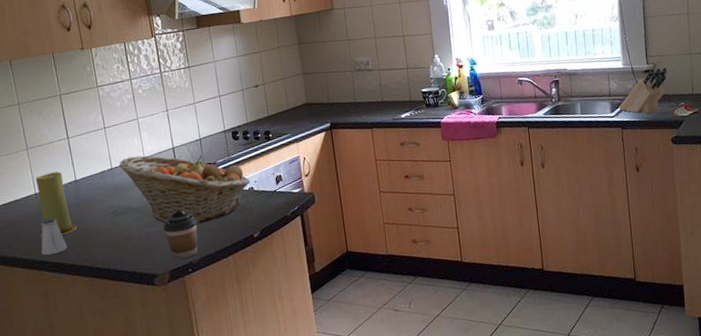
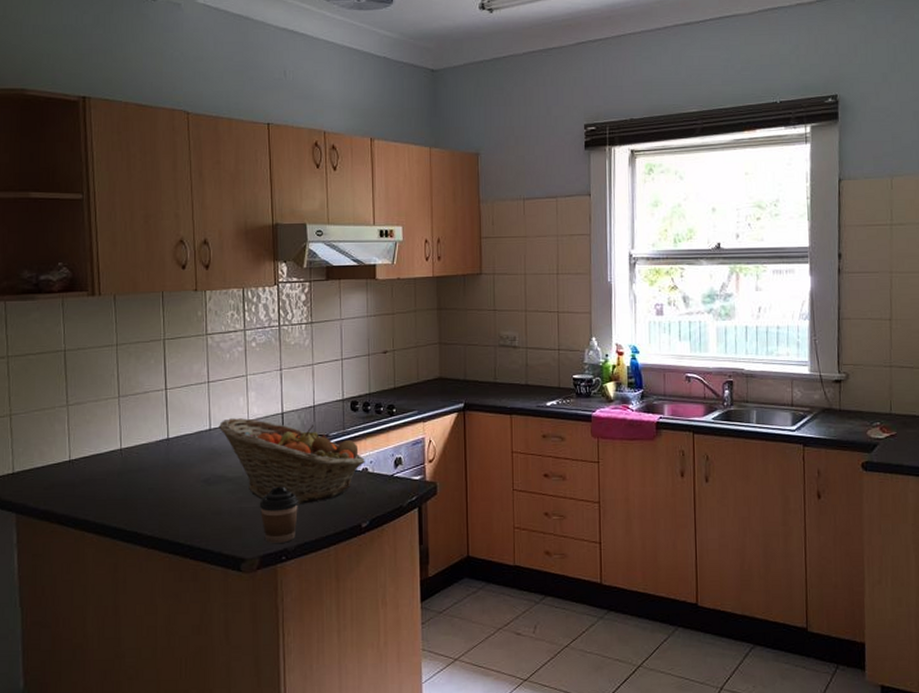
candle: present [35,171,78,237] -> none [119,426,163,501]
saltshaker: present [41,218,68,255] -> none [118,479,148,521]
knife block: present [618,67,667,114] -> none [801,378,862,432]

